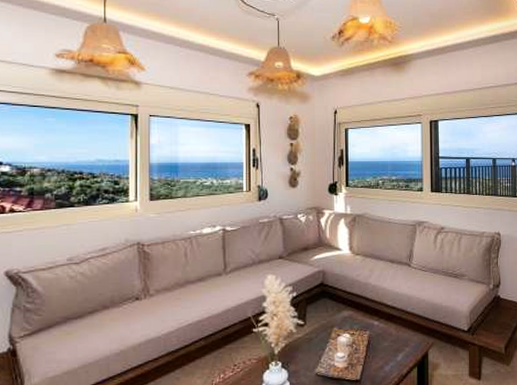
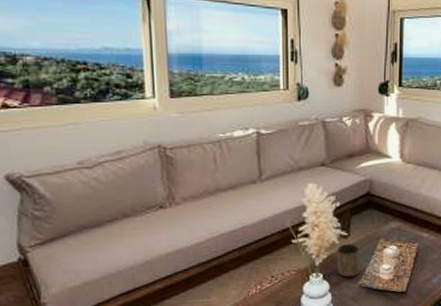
cup: none [294,332,316,366] -> present [337,244,361,278]

